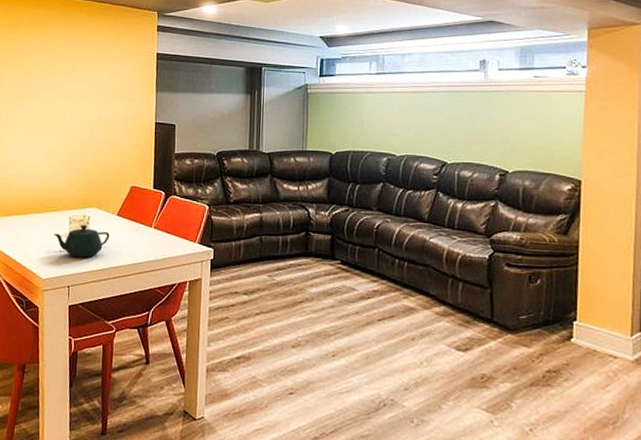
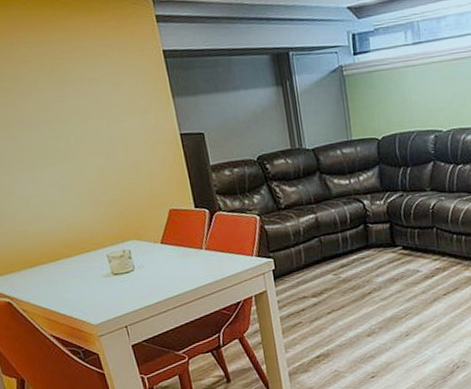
teapot: present [53,224,110,258] -> none [93,260,159,296]

